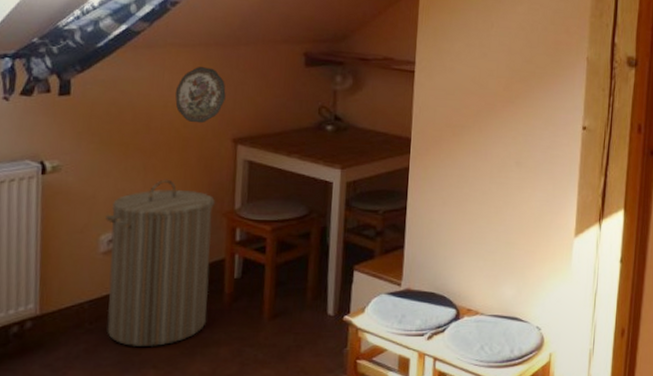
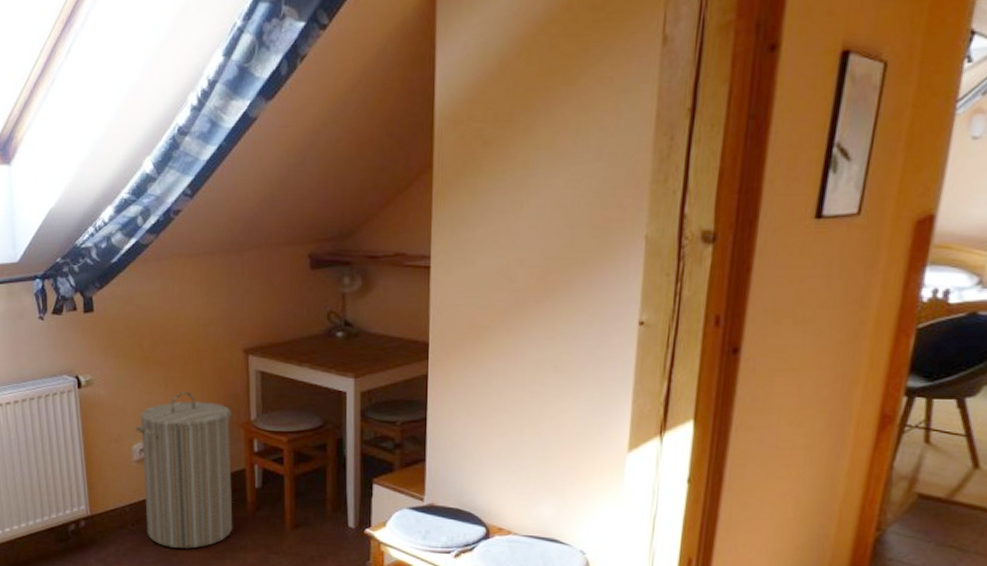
decorative plate: present [175,67,226,124] -> none [185,277,234,335]

